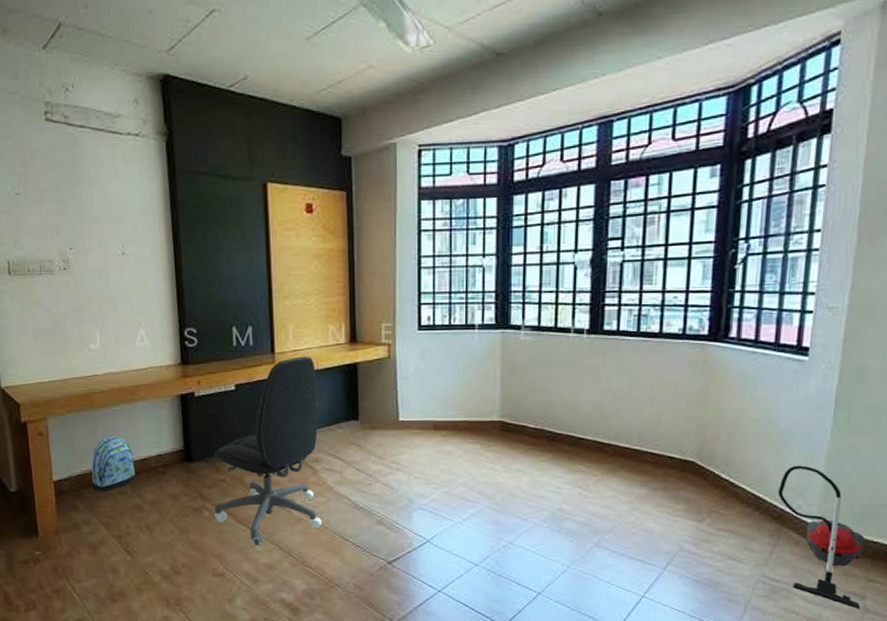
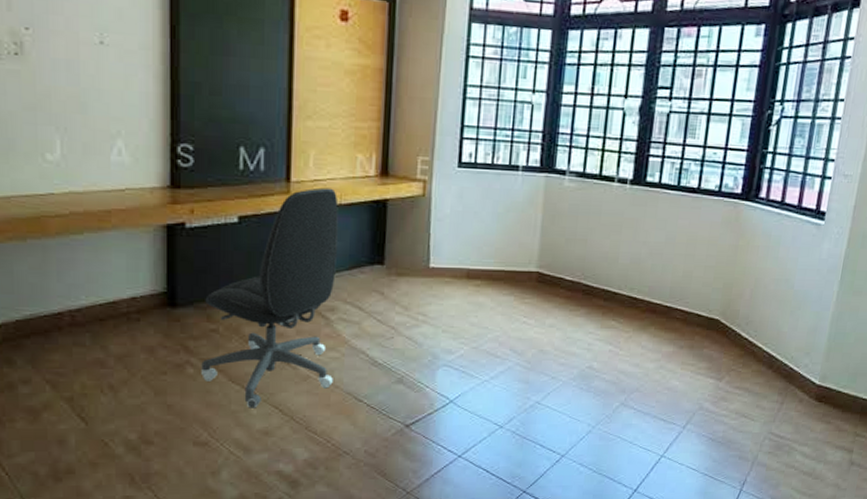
backpack: present [91,436,136,491] -> none [36,272,99,342]
vacuum cleaner: present [778,465,865,609] -> none [789,325,857,462]

